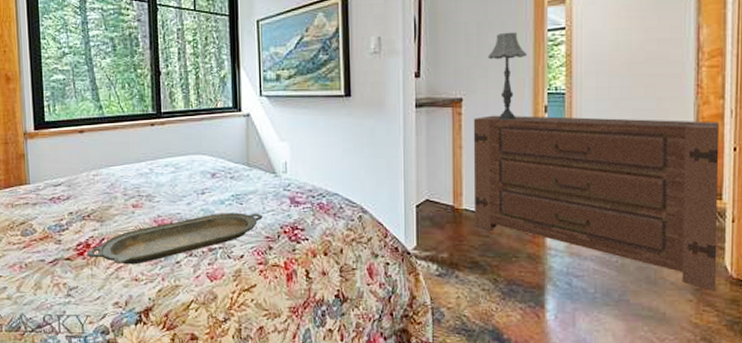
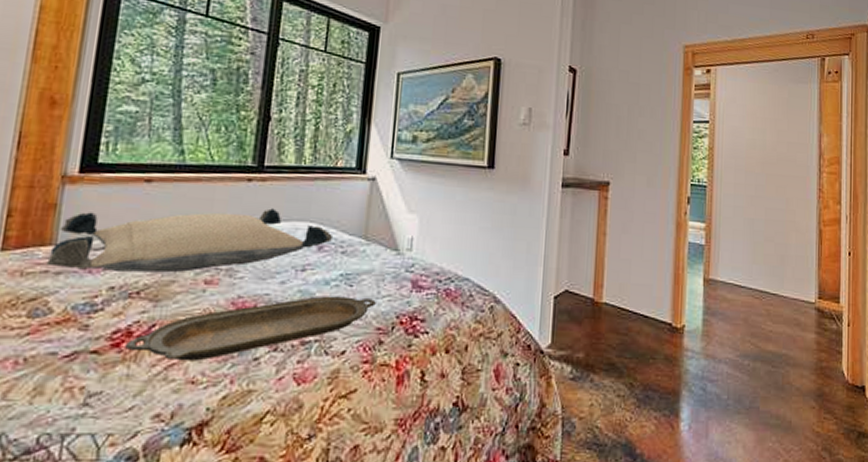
pillow: none [26,146,223,201] -> present [46,208,334,273]
dresser: present [473,115,720,291] -> none [614,202,837,397]
table lamp: present [488,32,527,120] -> none [637,119,673,209]

